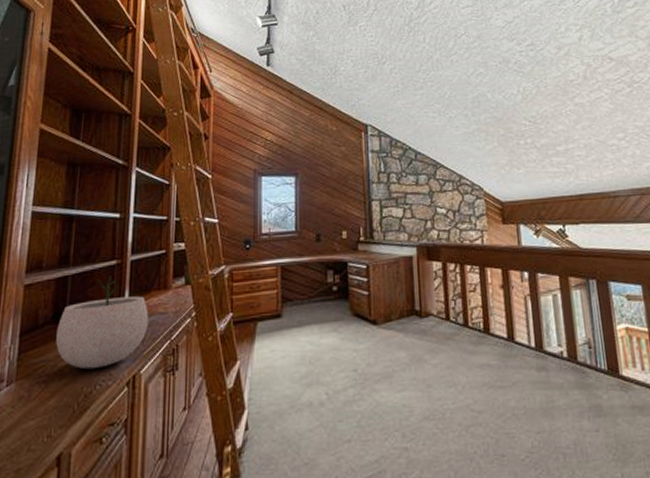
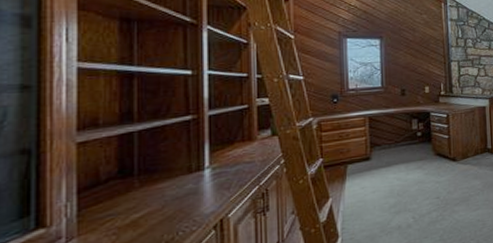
plant pot: present [56,276,149,370] -> none [125,130,233,219]

